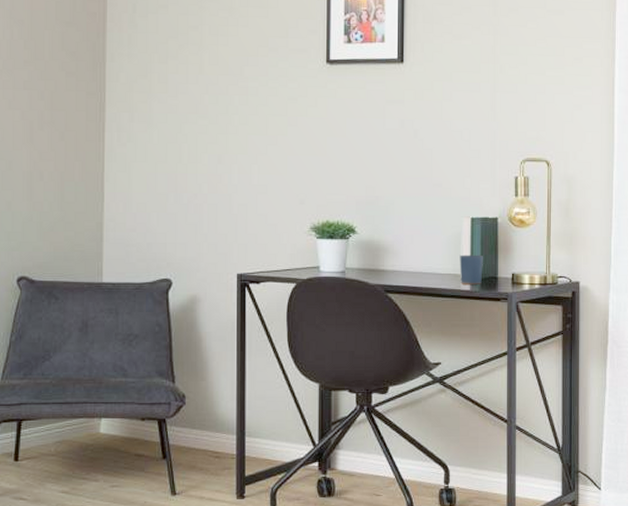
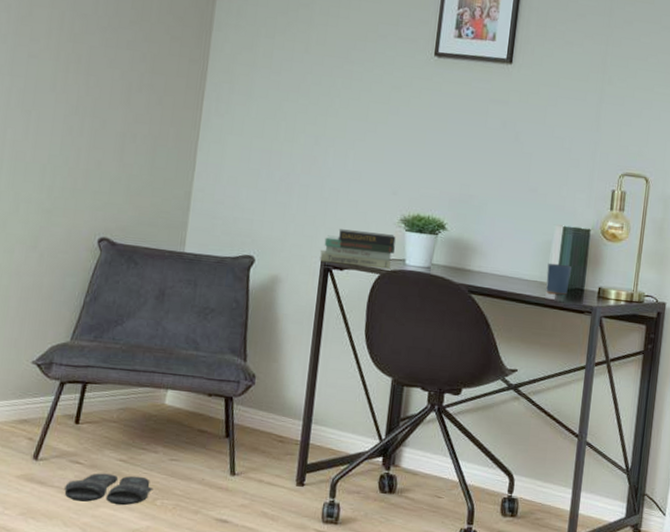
books: none [234,243,308,278] -> present [319,229,396,269]

